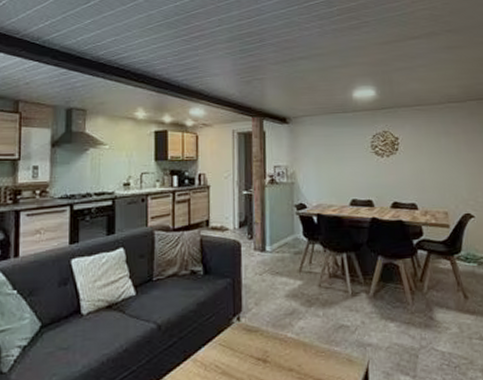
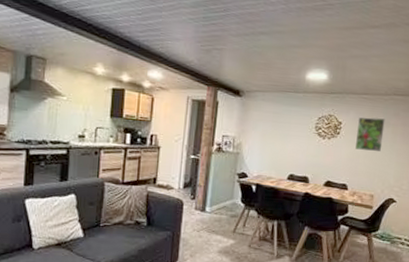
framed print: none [415,128,447,164] -> present [355,117,385,151]

